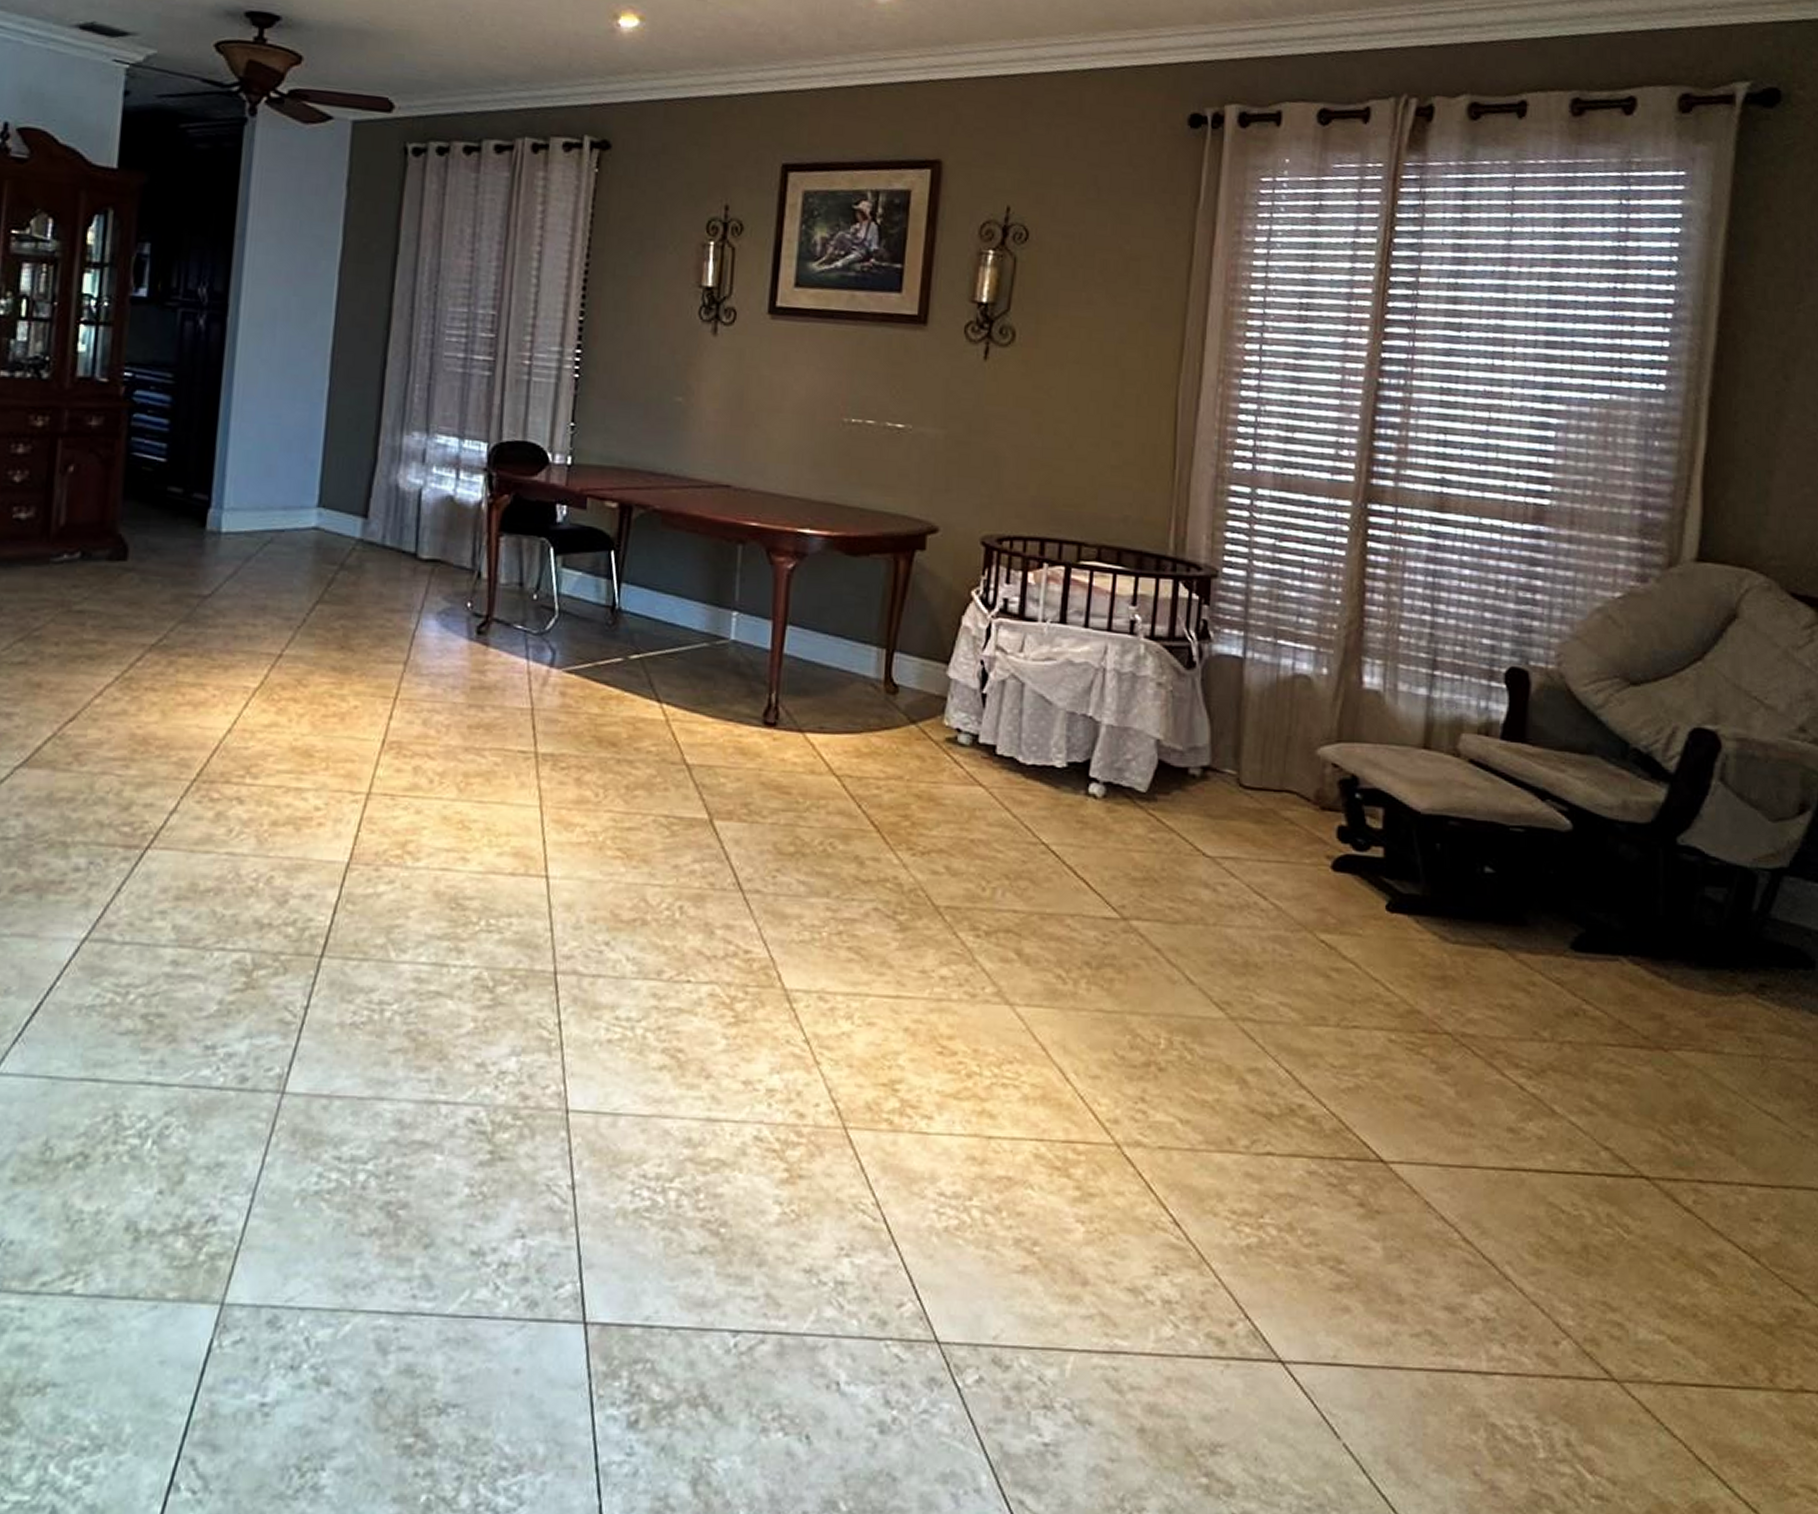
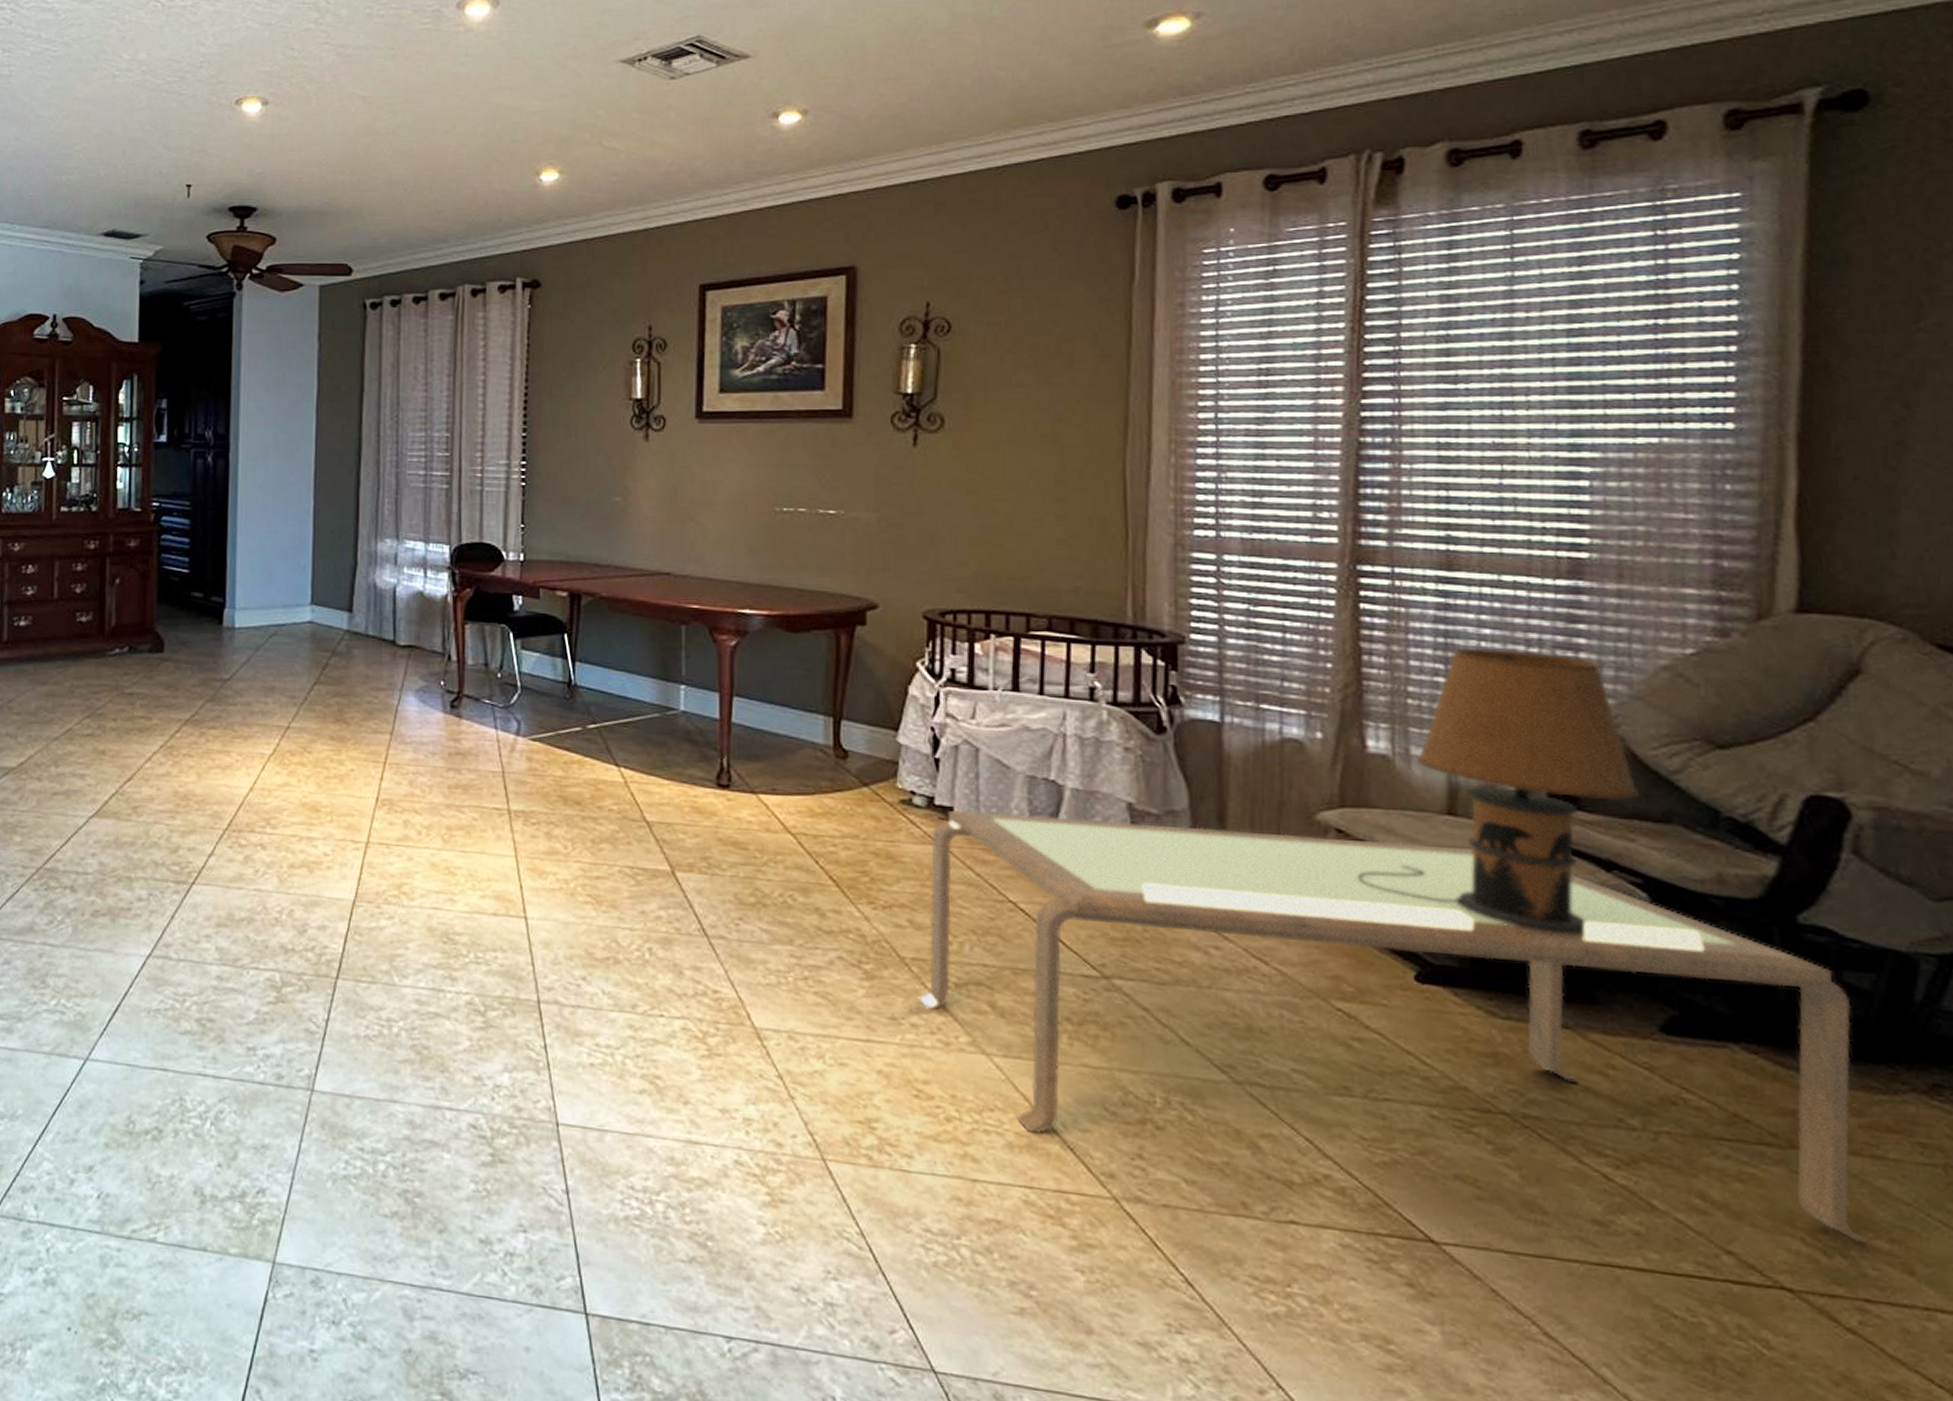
coffee table: none [949,748,1708,1130] -> present [918,810,1869,1243]
table lamp: none [1346,587,1572,860] -> present [1357,647,1640,933]

